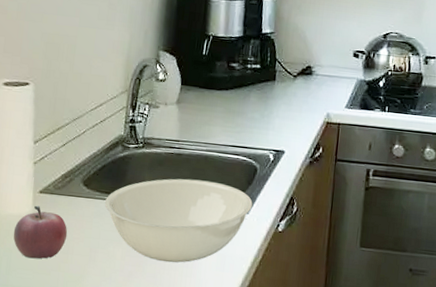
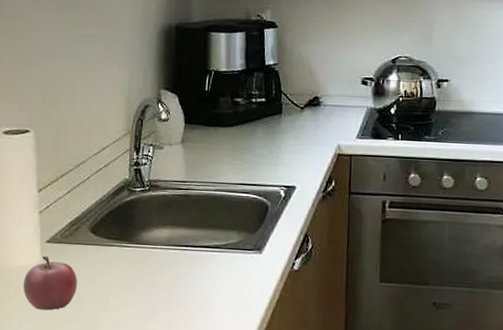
bowl: present [105,178,253,263] -> none [114,220,266,308]

